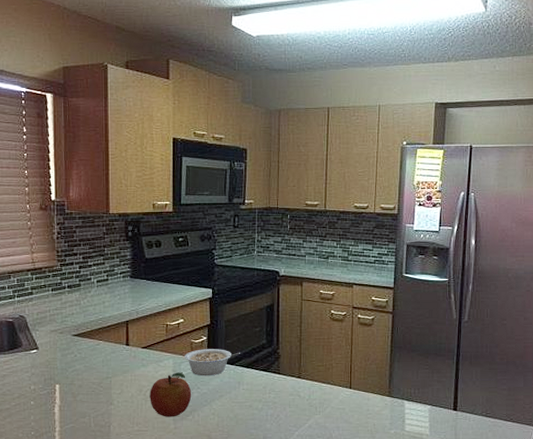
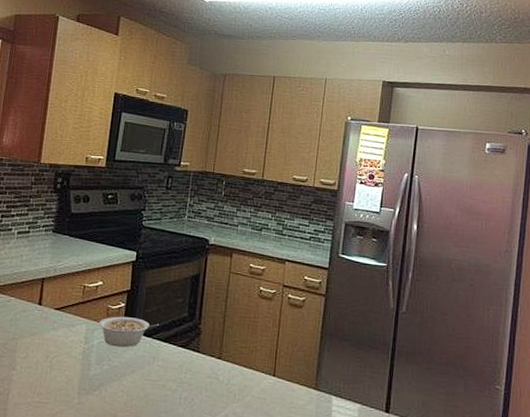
fruit: present [150,372,192,417] -> none [55,340,102,391]

